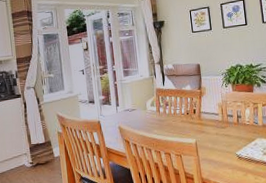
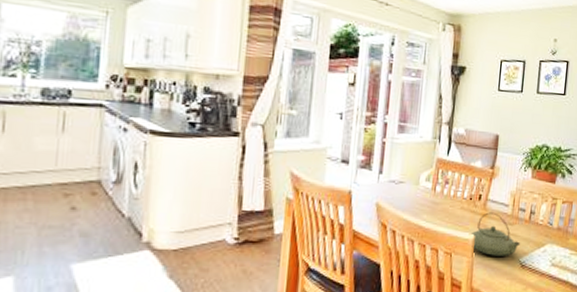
teapot: none [193,121,235,153] -> present [471,212,521,256]

